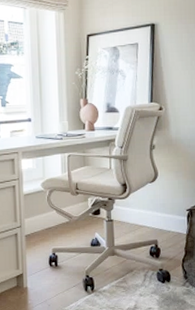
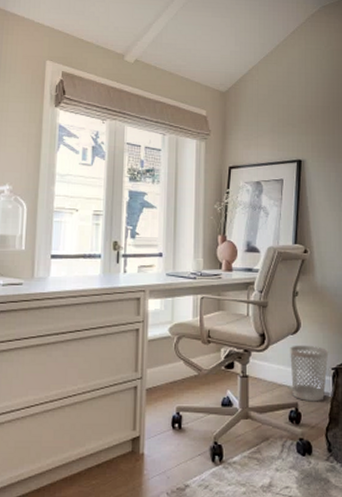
wastebasket: none [149,191,184,239] -> present [290,345,329,402]

